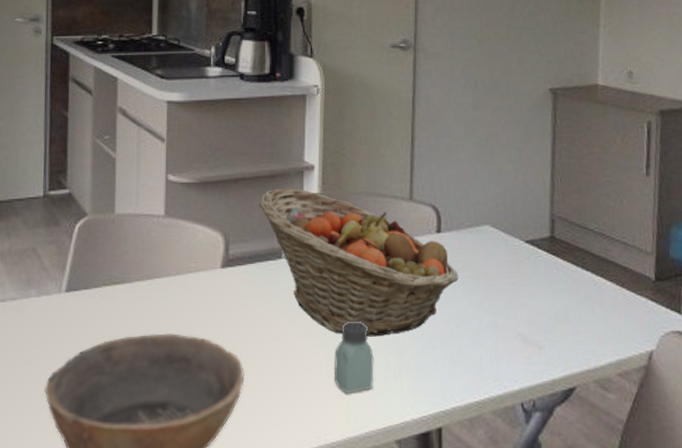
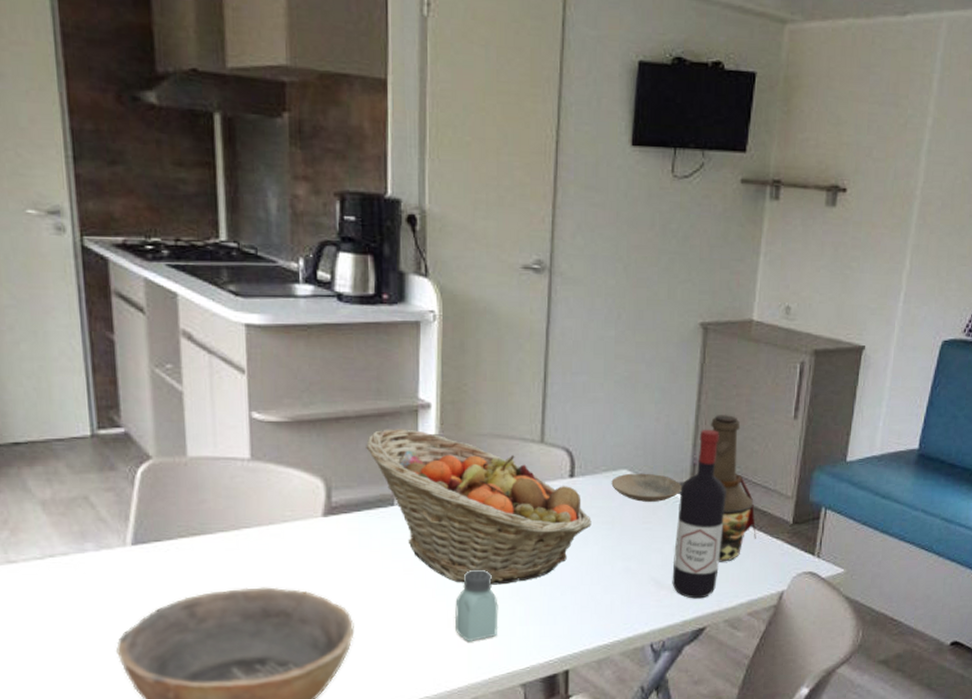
plate: none [475,229,542,257] -> present [611,473,682,502]
wine bottle: none [538,186,587,357] -> present [672,429,727,599]
bottle: none [566,173,619,319] -> present [711,415,756,562]

